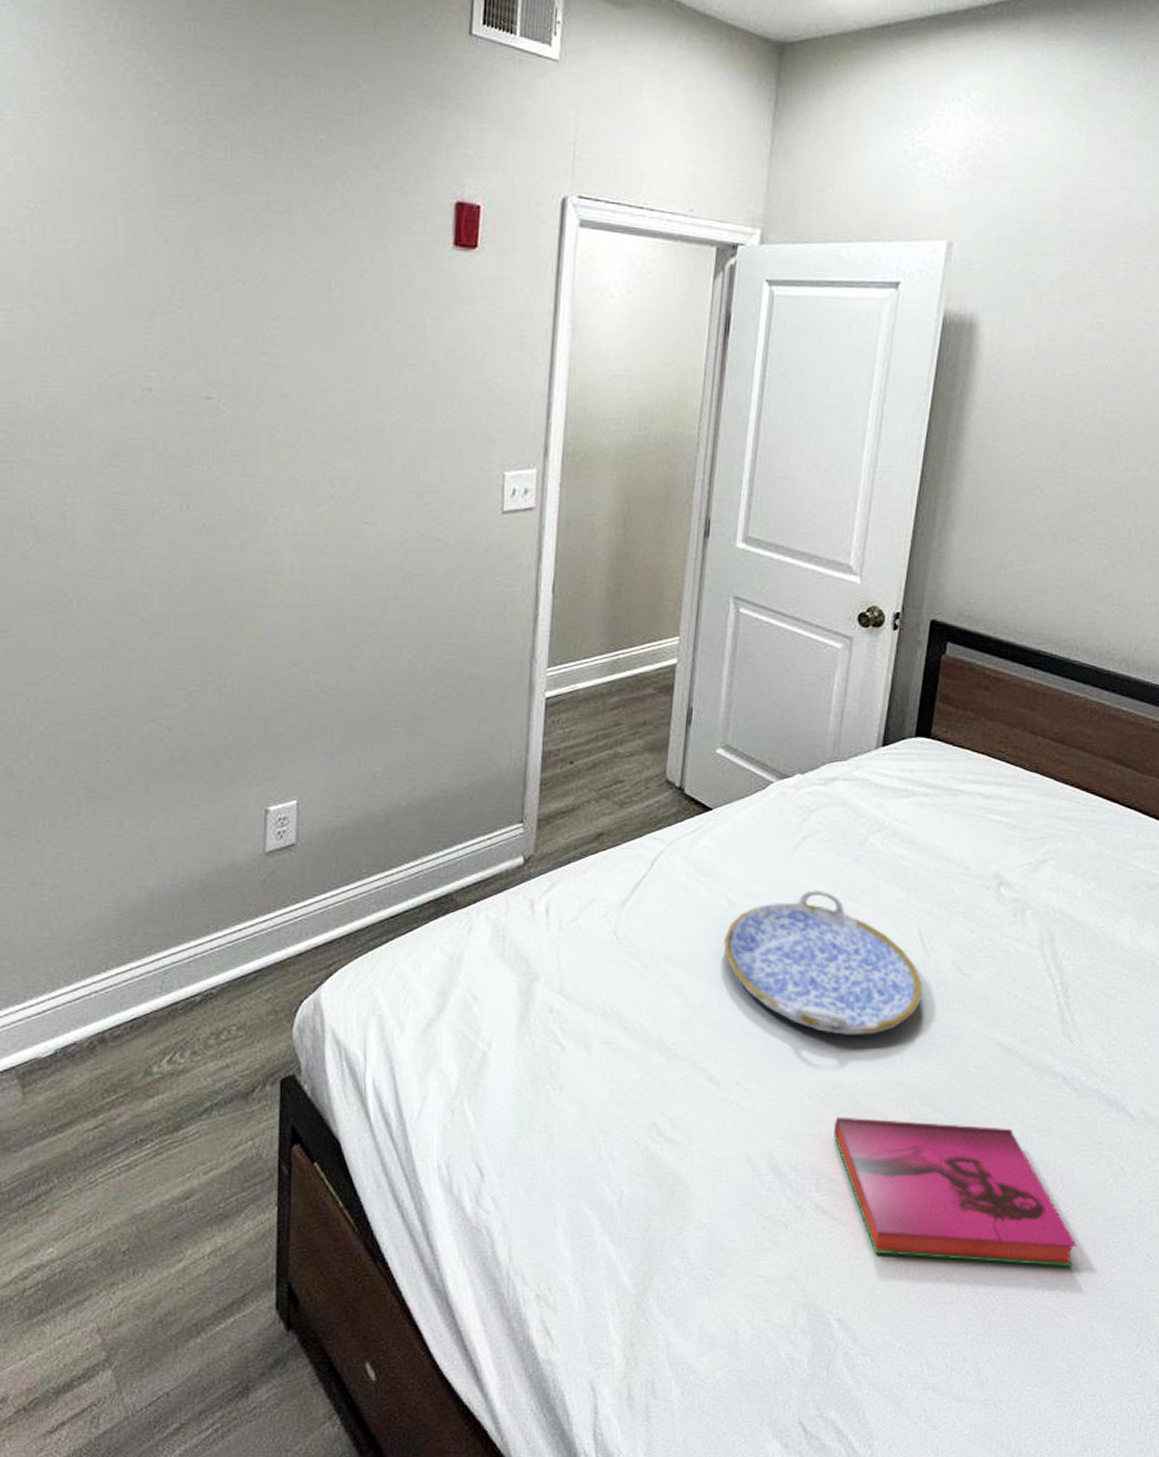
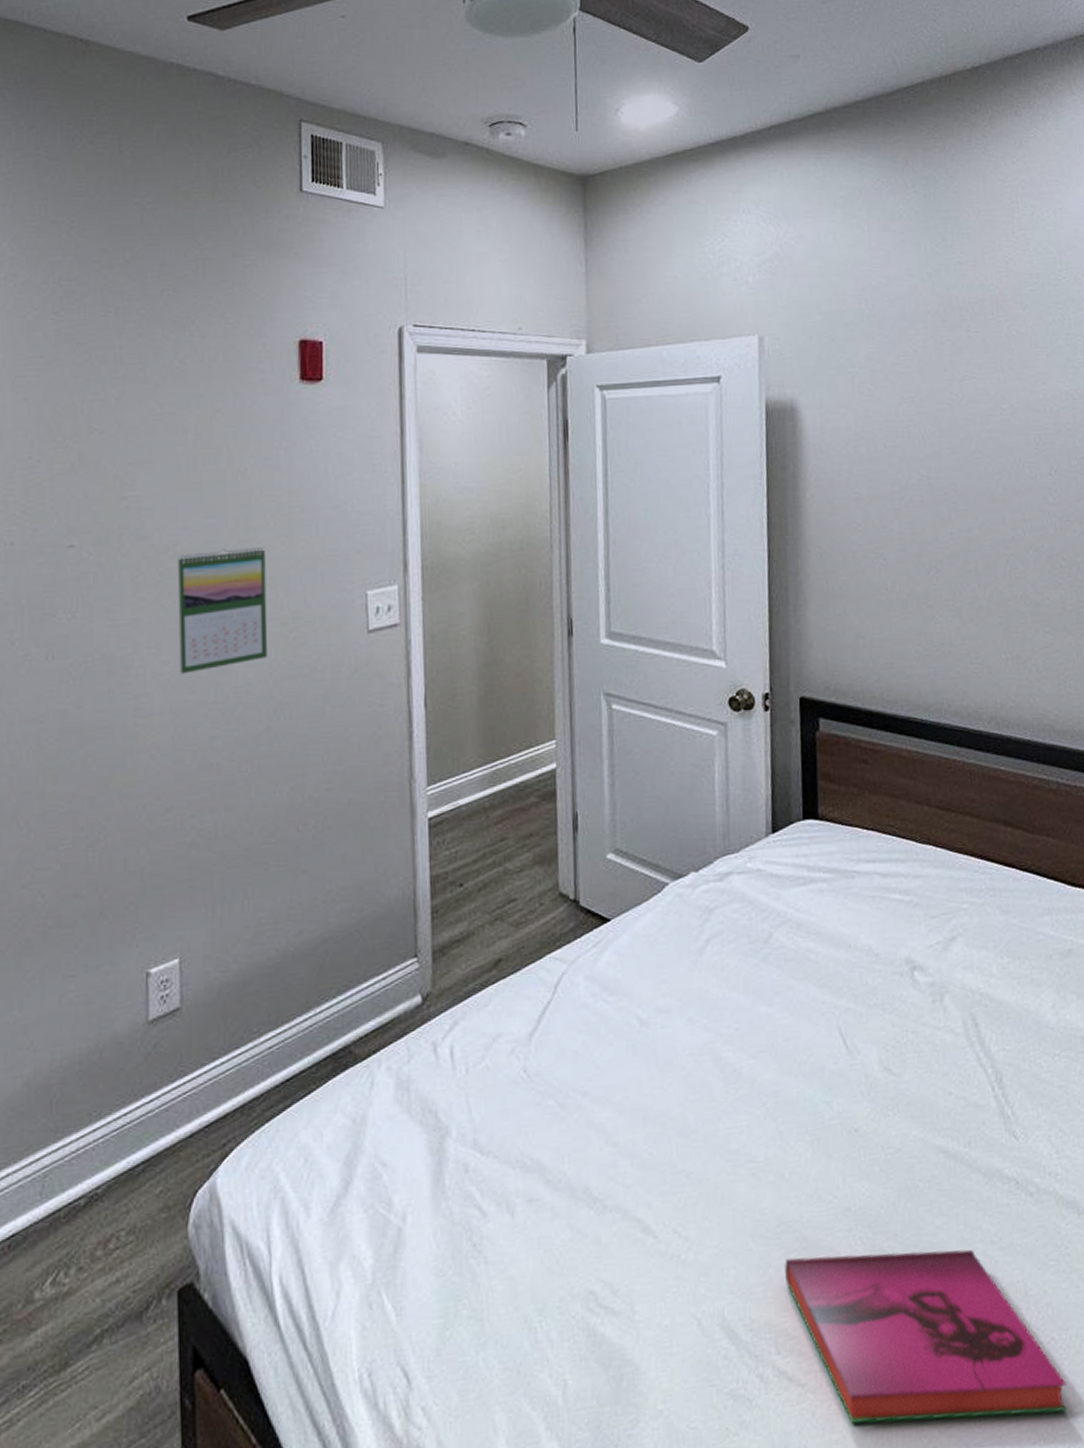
calendar: none [312,414,405,536] -> present [177,546,267,674]
serving tray: present [724,890,923,1035] -> none [640,996,855,1161]

